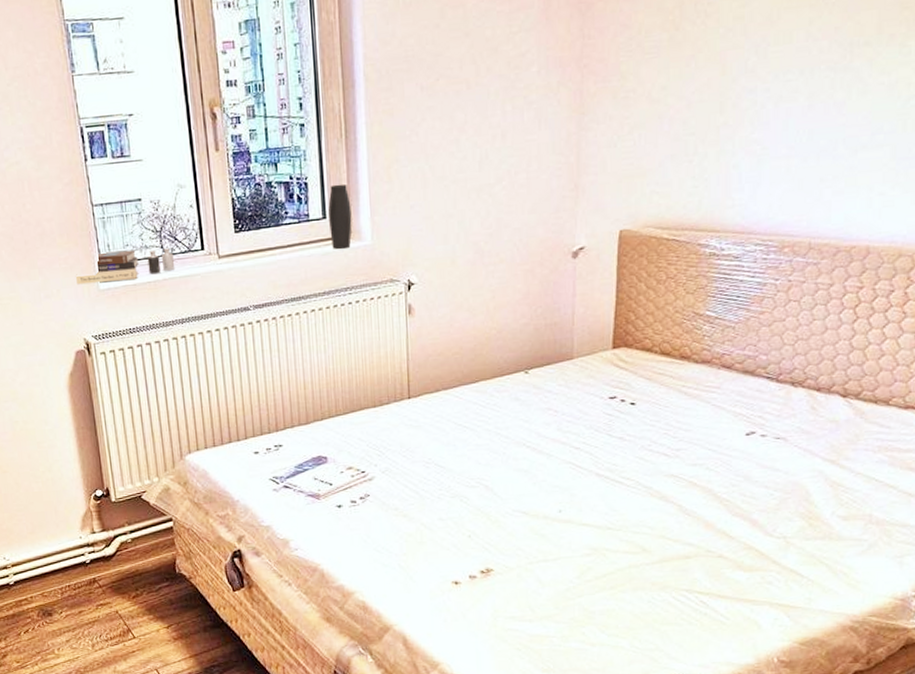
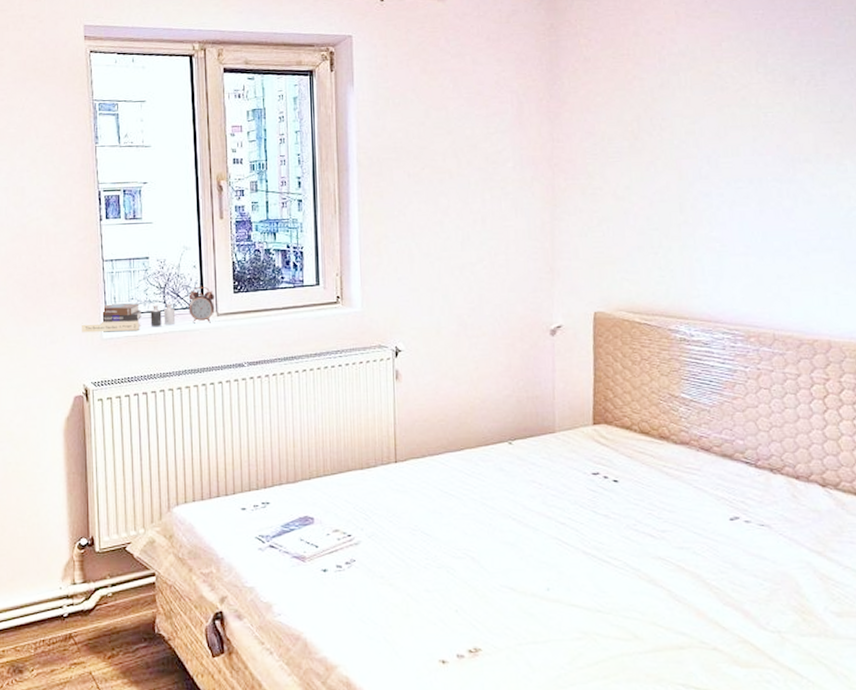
alarm clock: none [187,227,216,267] -> present [188,286,215,323]
vase: present [328,184,352,250] -> none [322,254,344,315]

